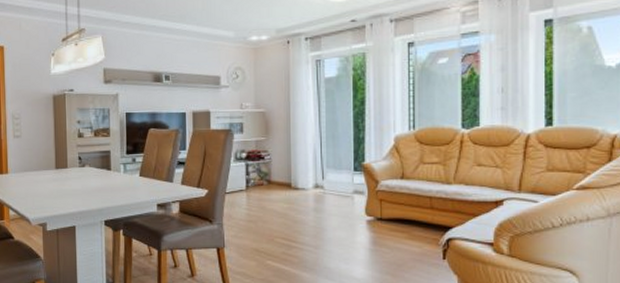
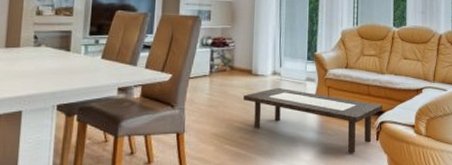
coffee table: none [283,201,450,273] -> present [243,87,382,153]

